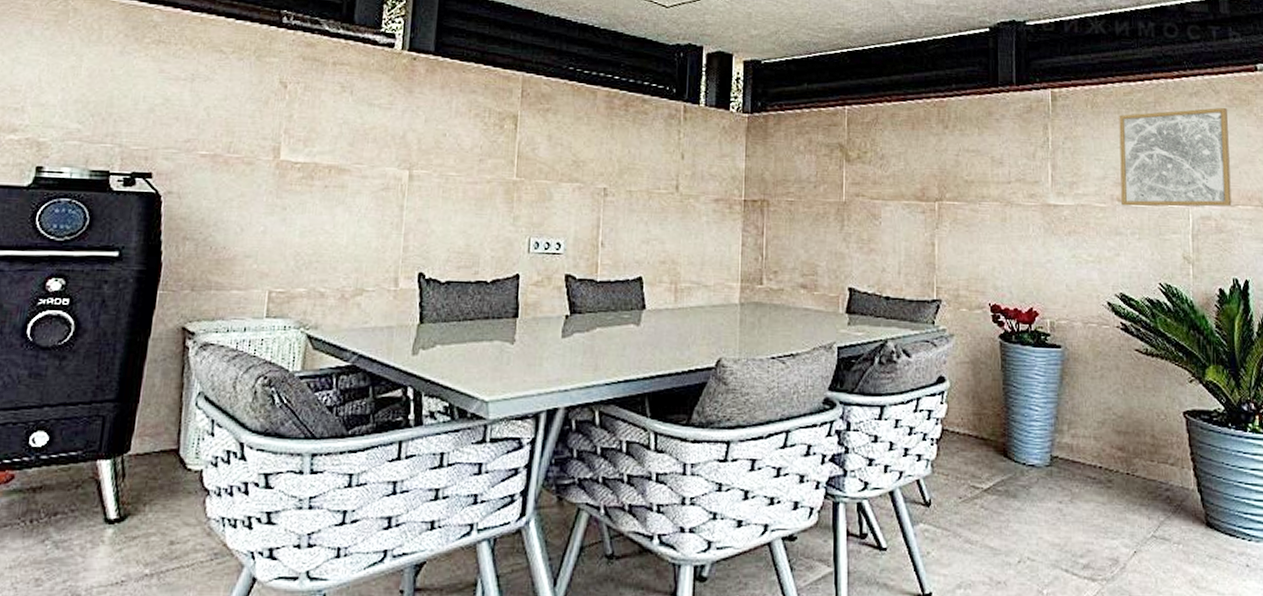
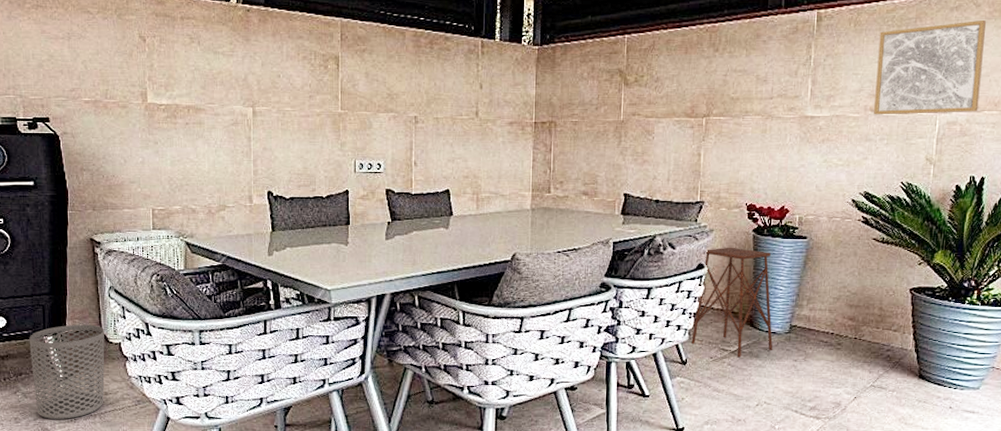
waste bin: none [69,443,183,581] -> present [29,324,105,419]
side table: none [935,356,1033,498] -> present [691,247,773,358]

